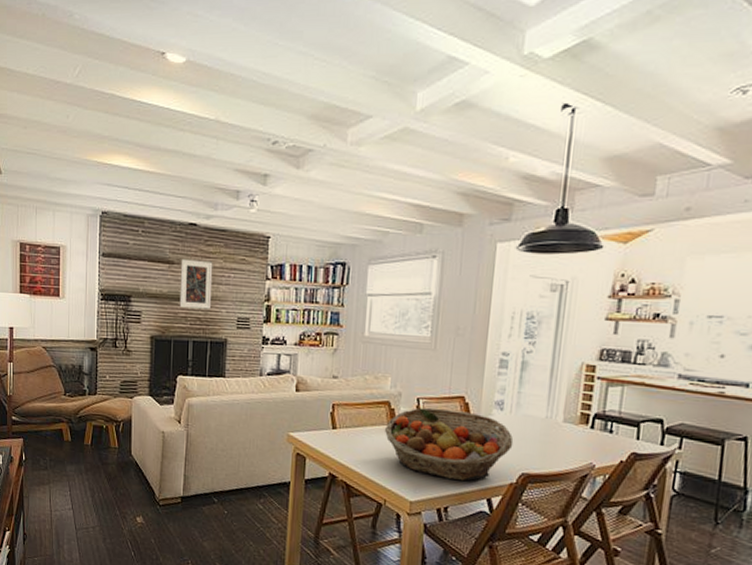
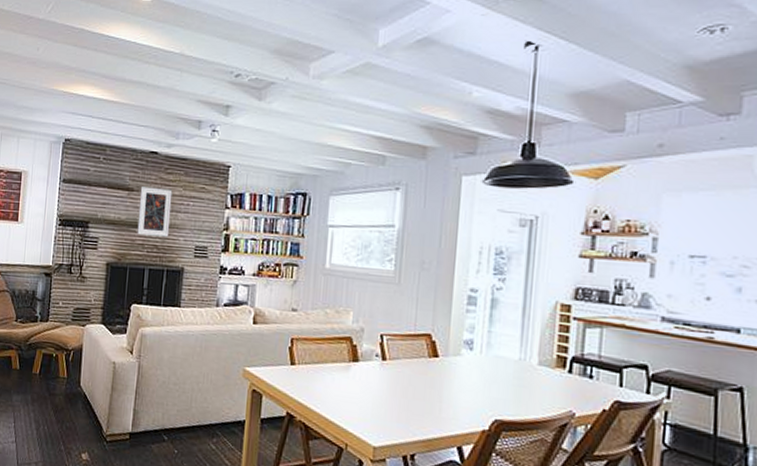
fruit basket: present [384,407,514,482] -> none [345,344,485,427]

